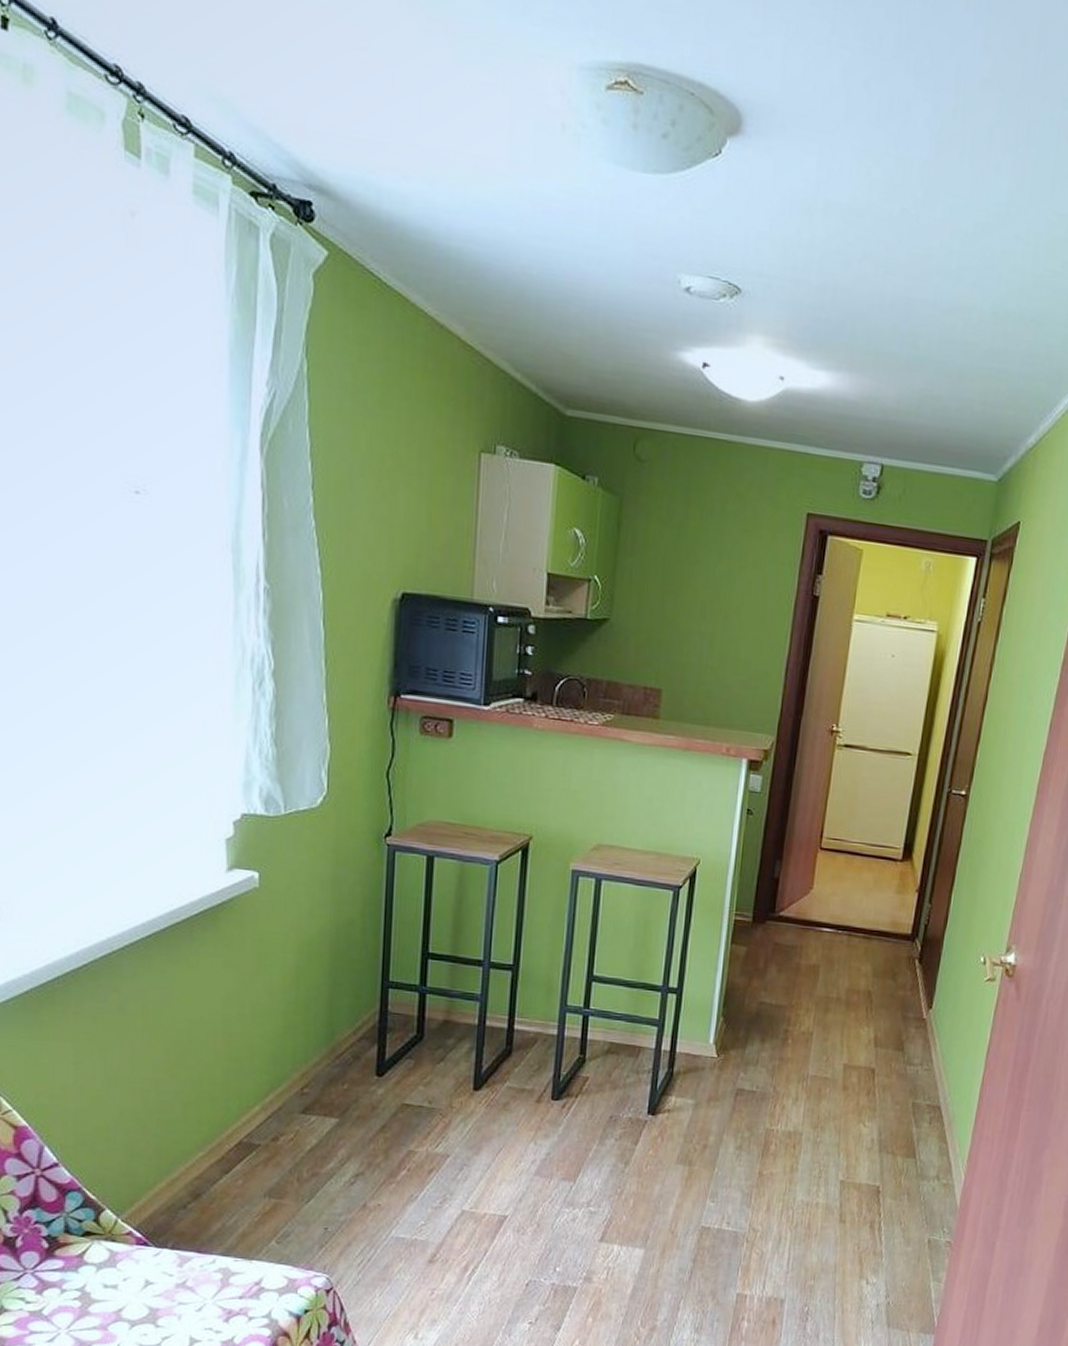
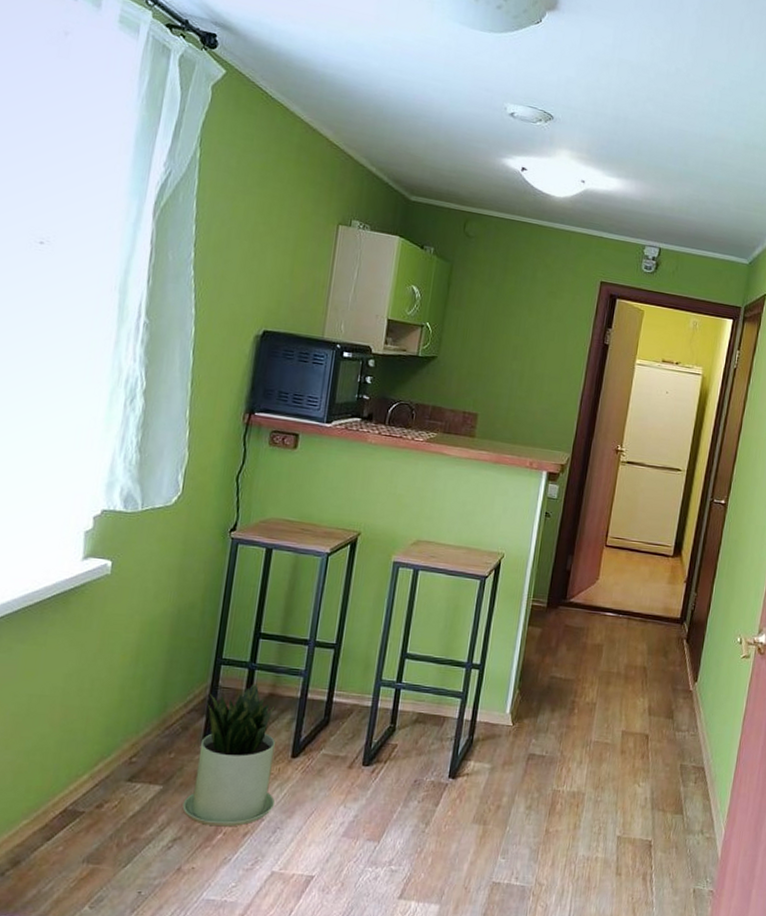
planter: none [362,1009,459,1163] -> present [182,683,275,827]

